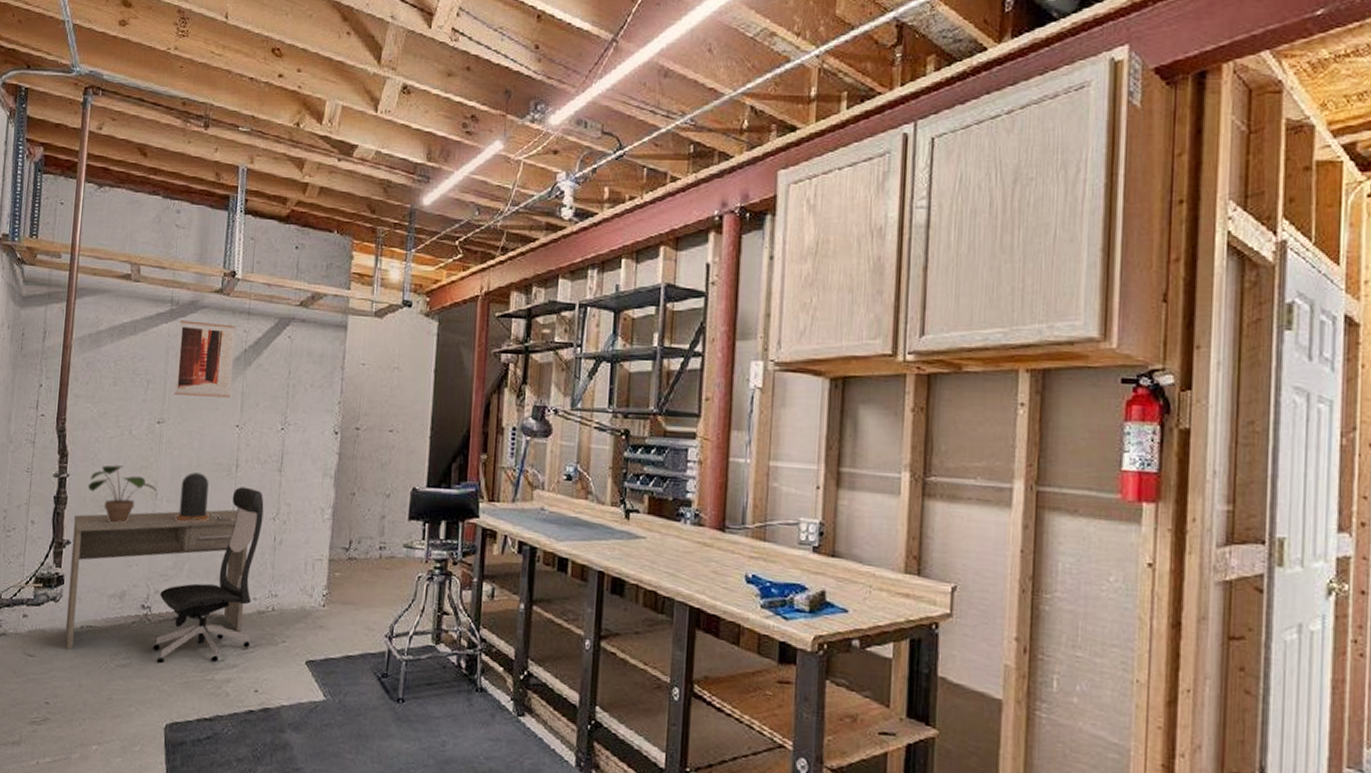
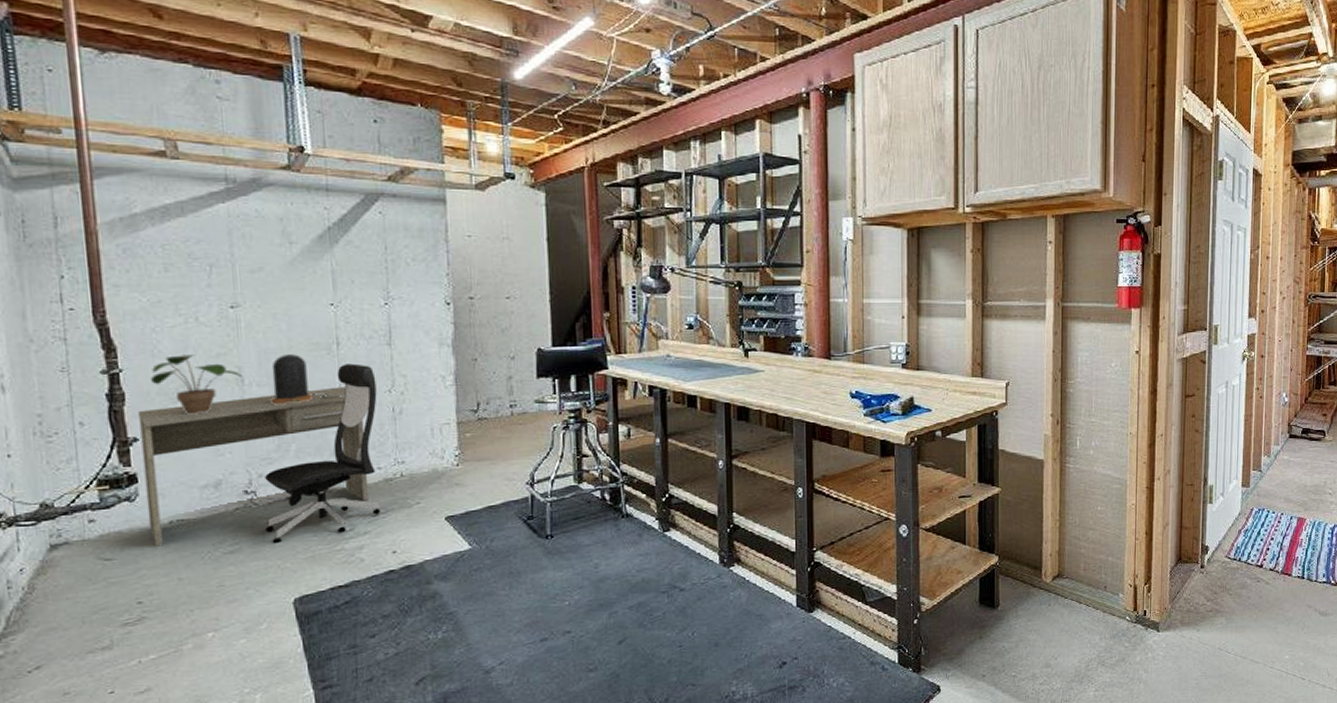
wall art: present [173,320,236,398] -> none [240,199,318,277]

